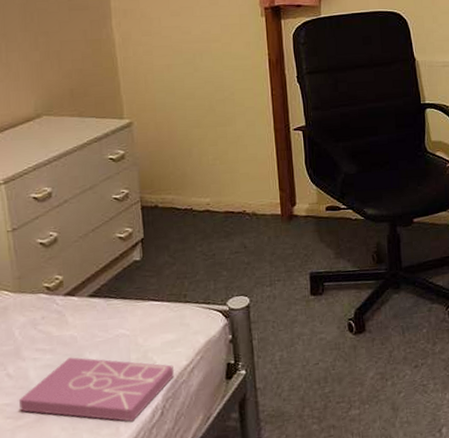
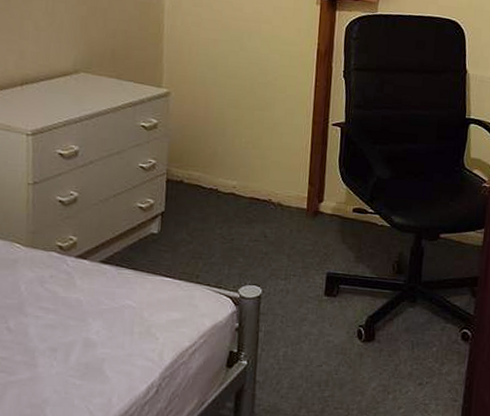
book: present [18,357,175,422] -> none [14,320,176,395]

